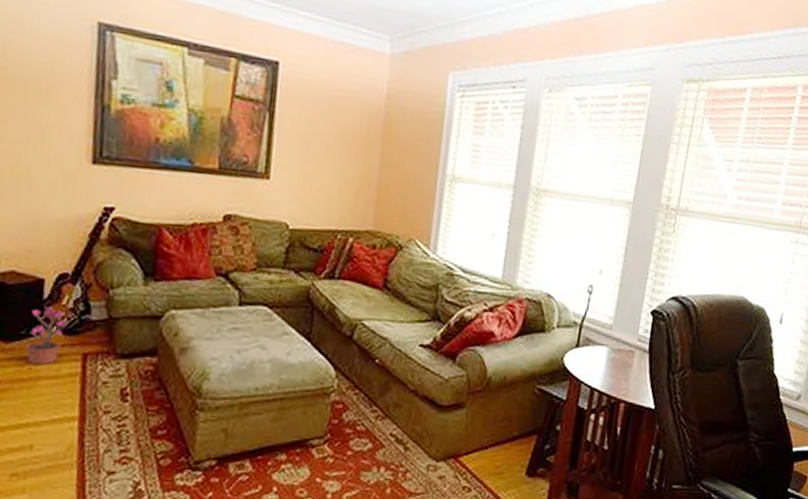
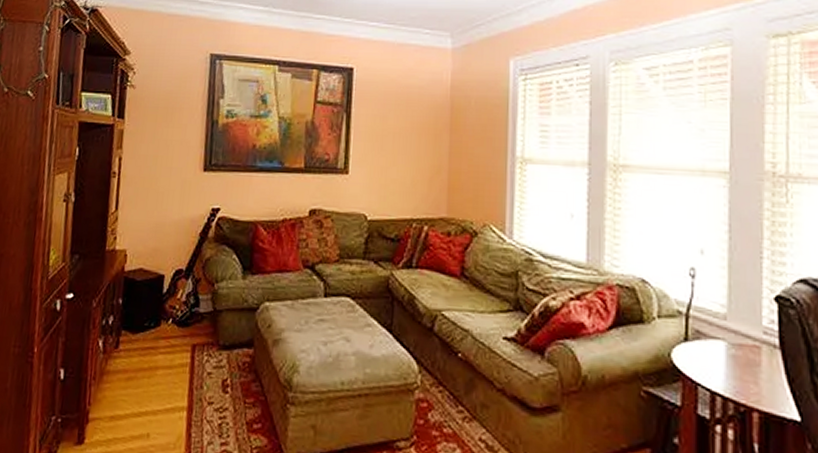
potted plant: present [26,306,68,366] -> none [148,300,182,356]

